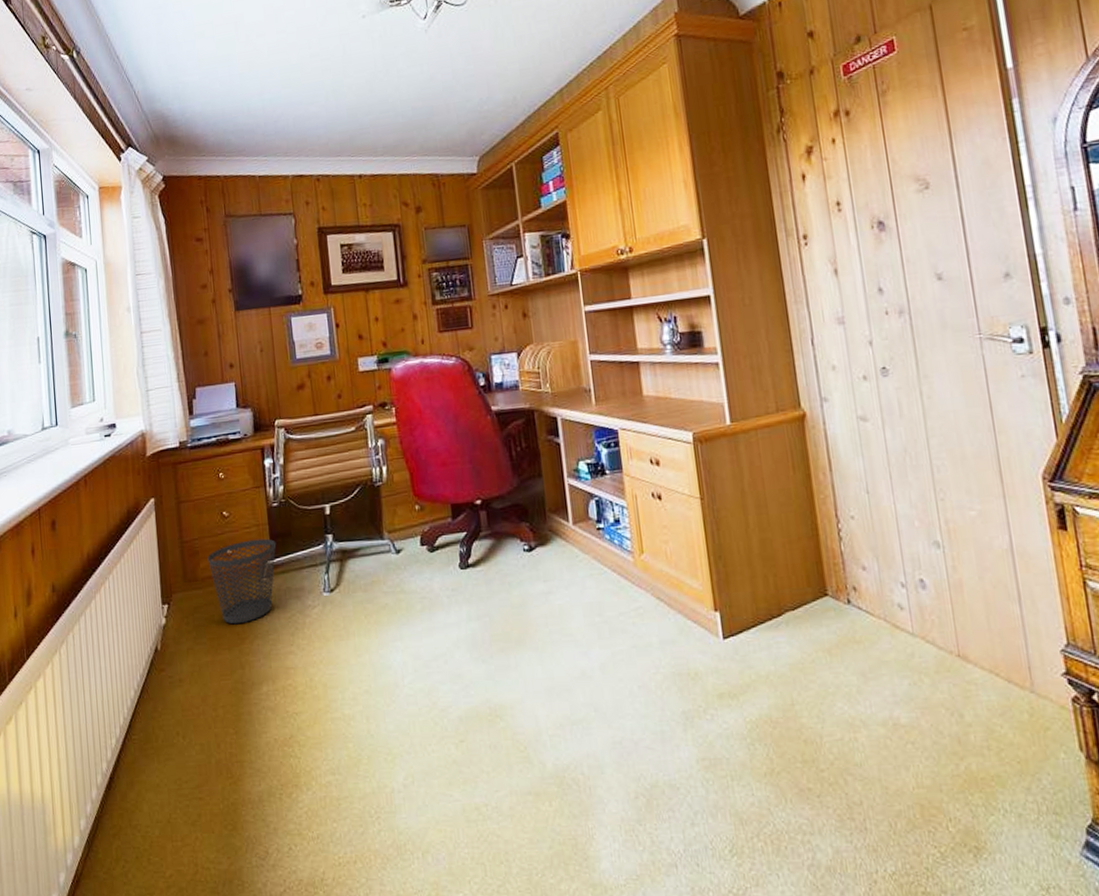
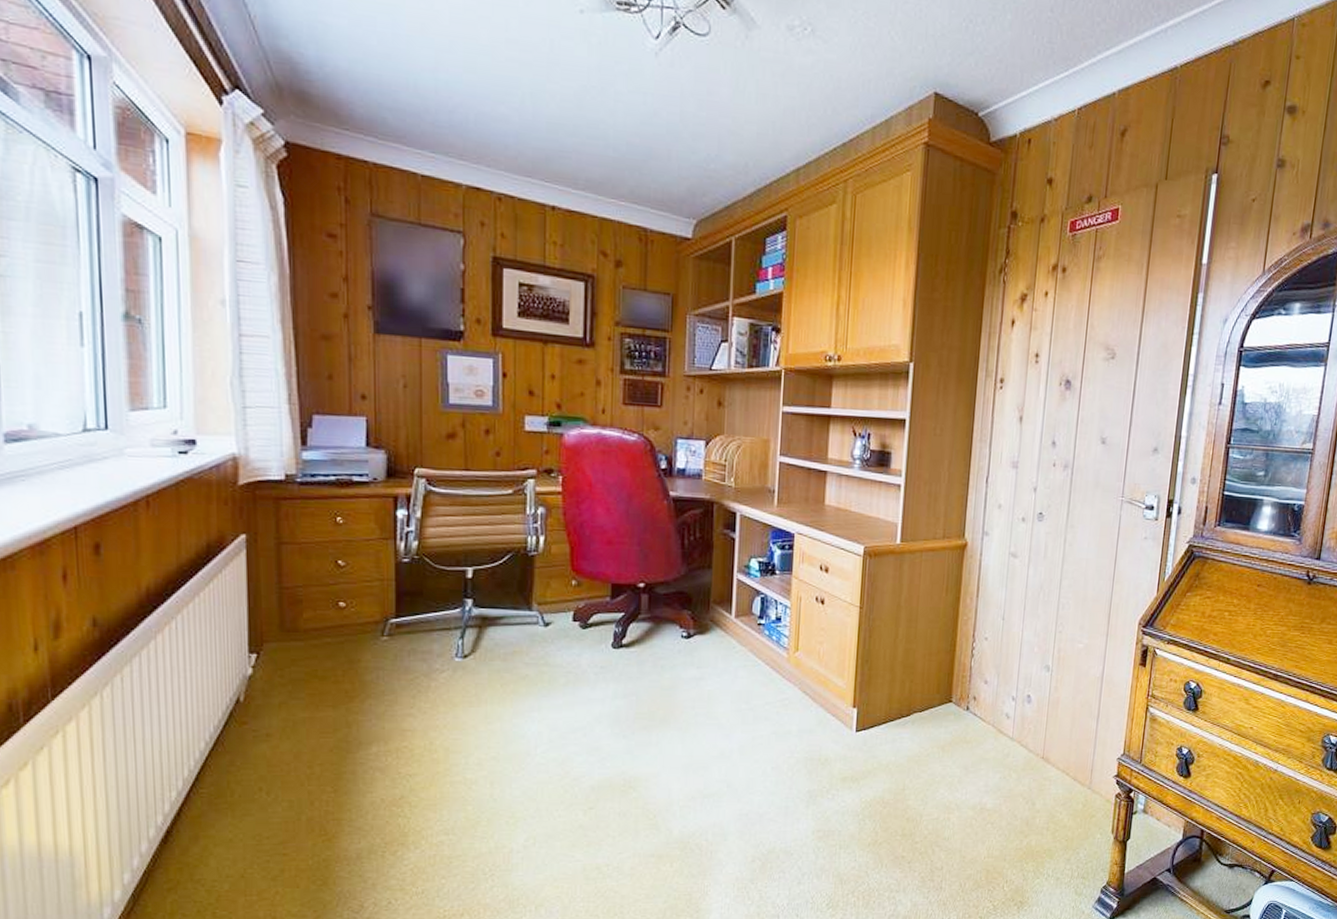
wastebasket: present [207,538,277,625] -> none [313,594,403,682]

